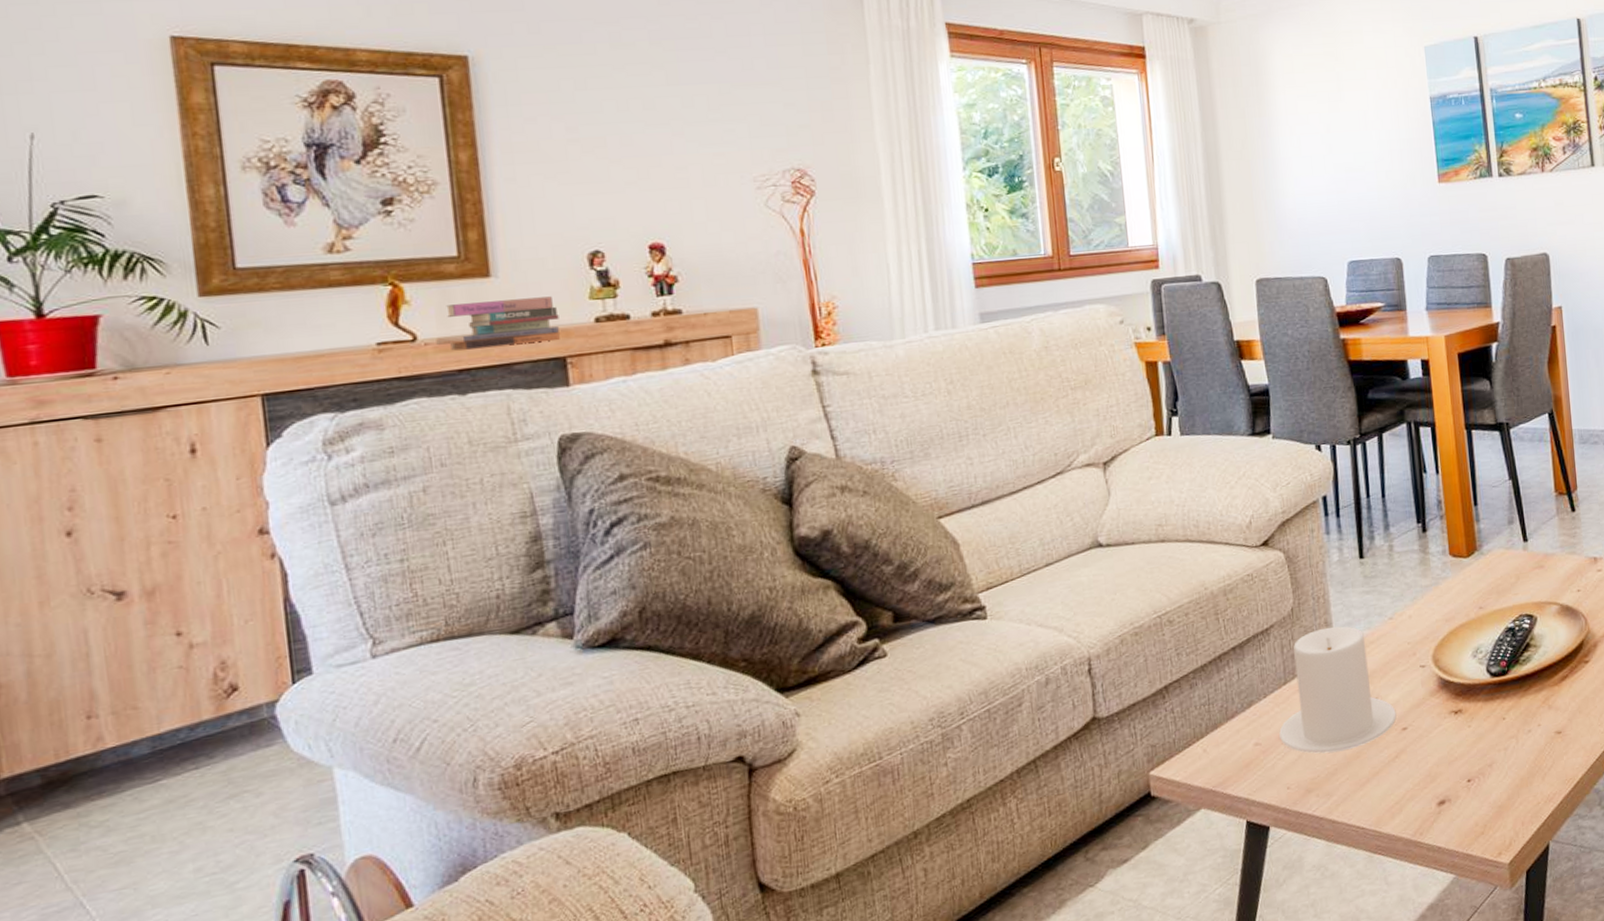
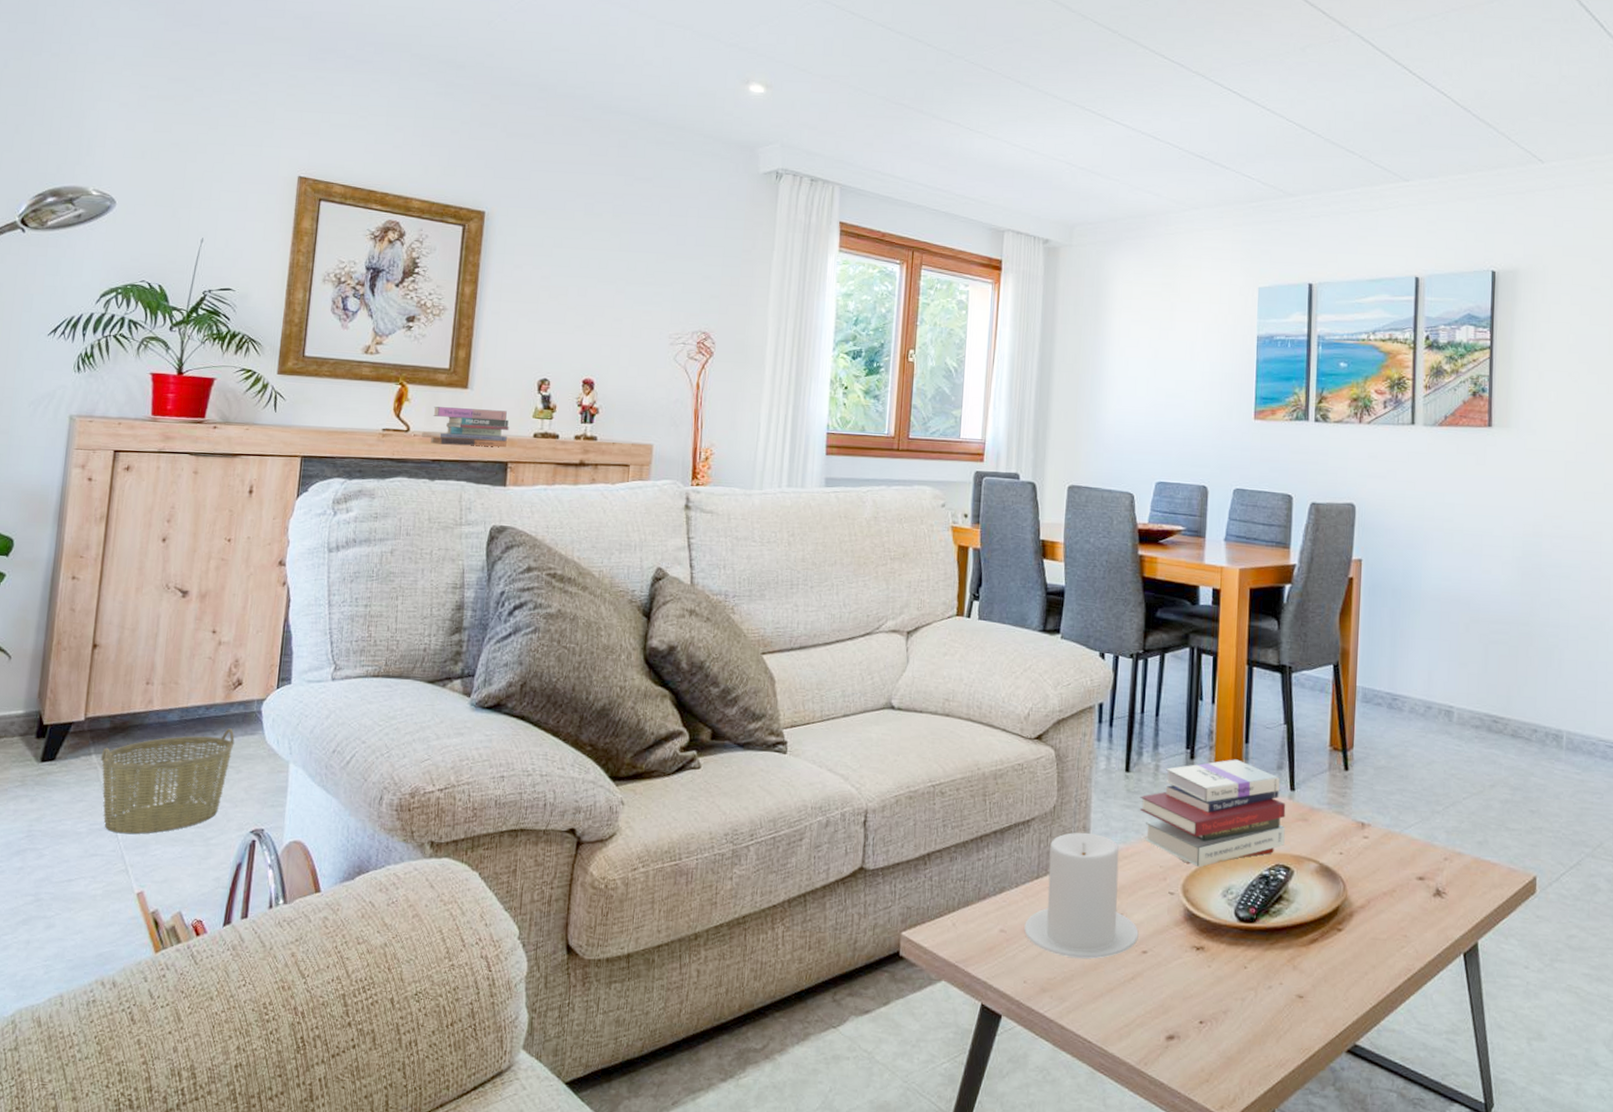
basket: none [36,745,245,911] -> present [100,728,235,834]
books: none [1378,523,1525,636] -> present [1139,759,1286,868]

